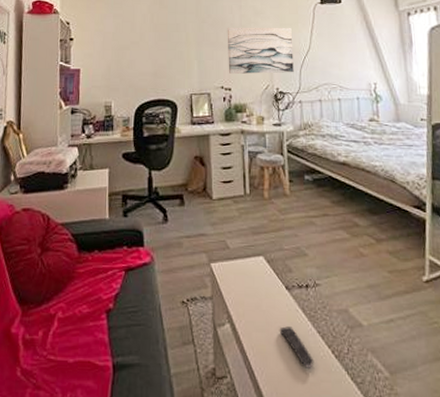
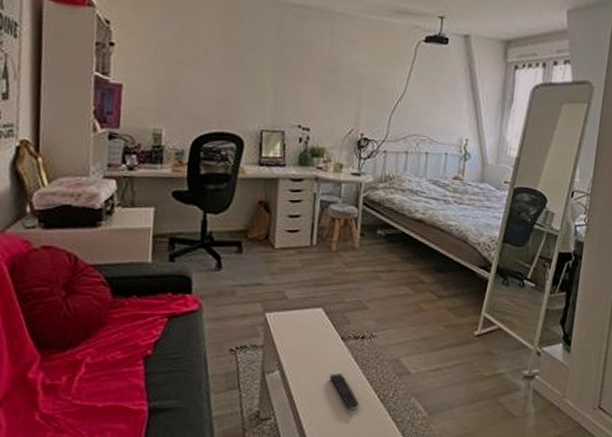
wall art: present [227,27,294,74] -> none [308,55,388,119]

